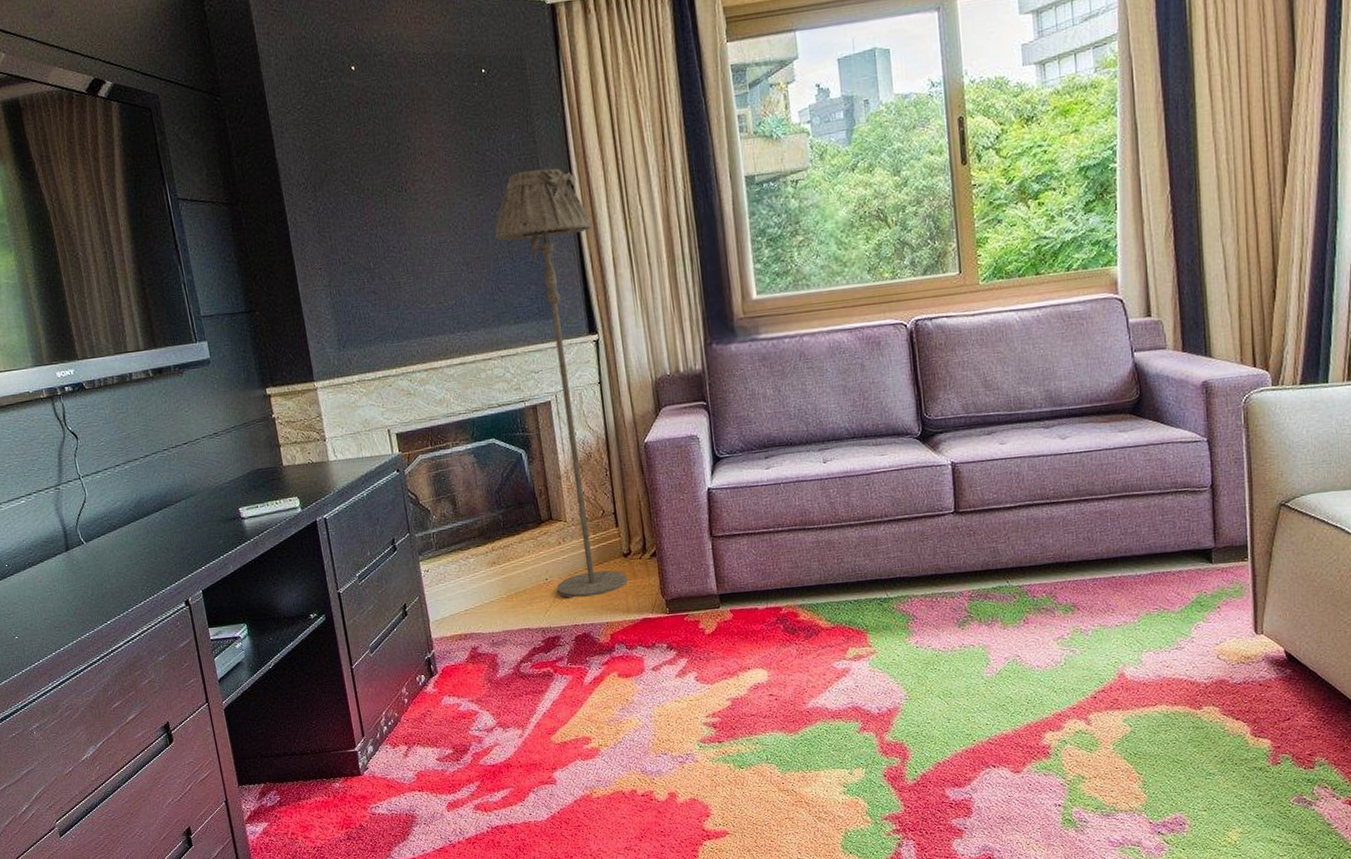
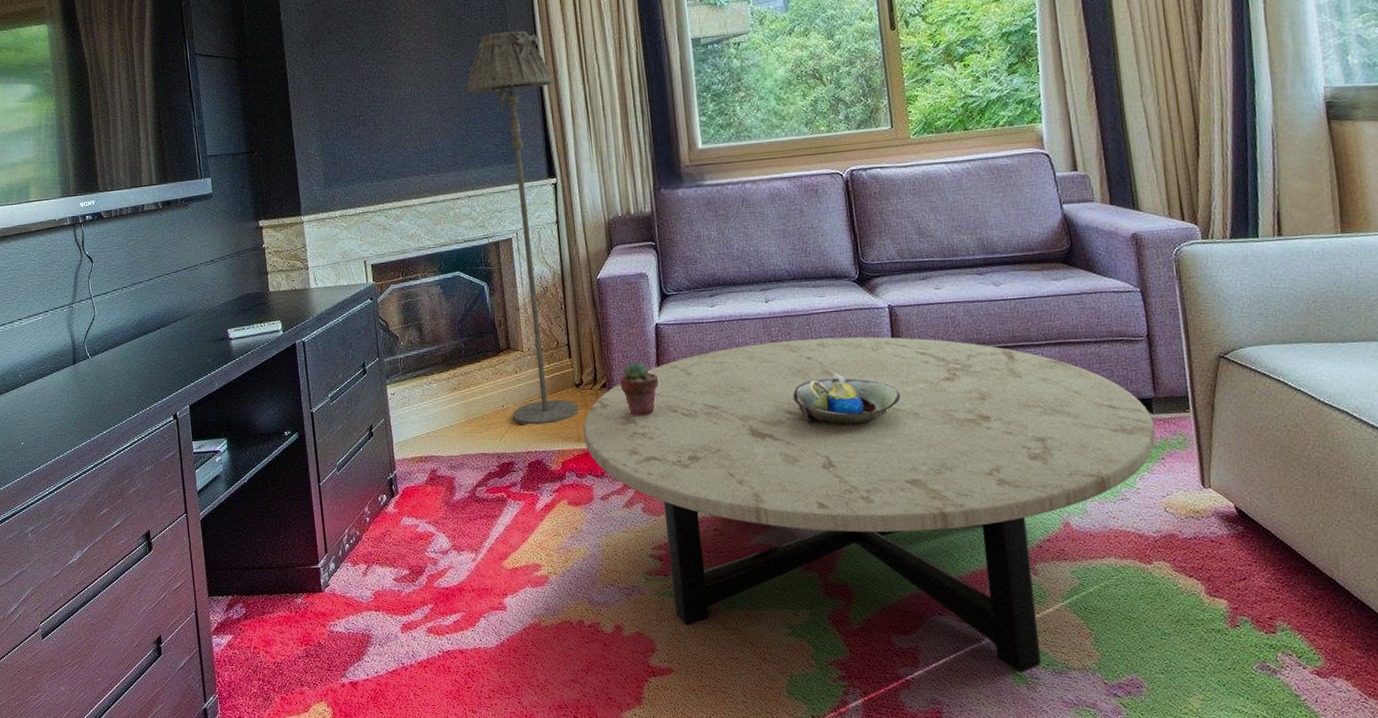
coffee table: none [632,495,1213,816] -> present [583,336,1156,672]
potted succulent: none [669,528,712,586] -> present [619,361,659,417]
decorative bowl: none [850,532,962,586] -> present [792,372,901,425]

